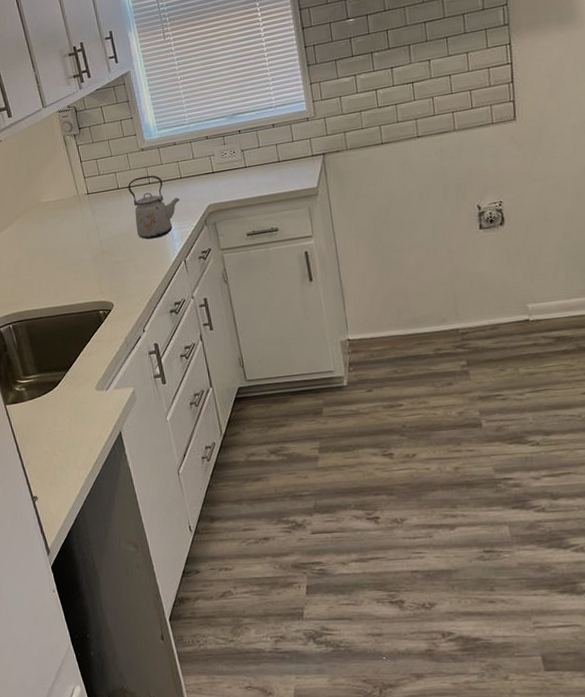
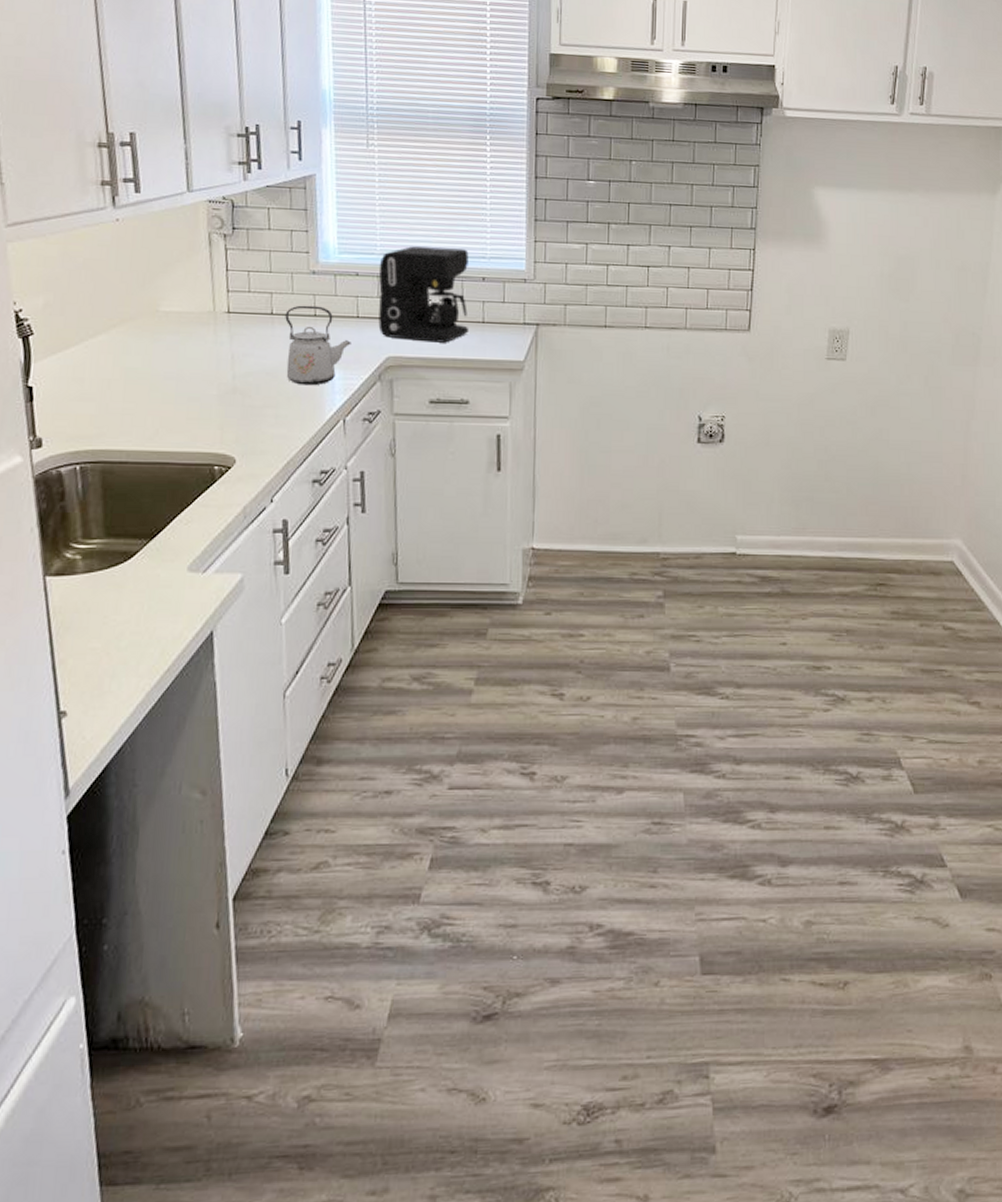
coffee maker: none [189,104,268,190] -> present [378,246,469,343]

